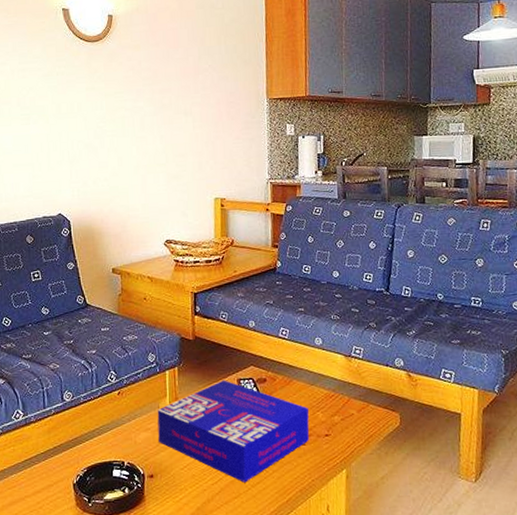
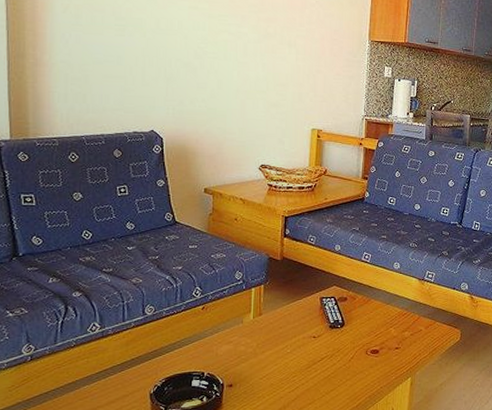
board game: present [157,380,310,483] -> none [240,298,384,390]

